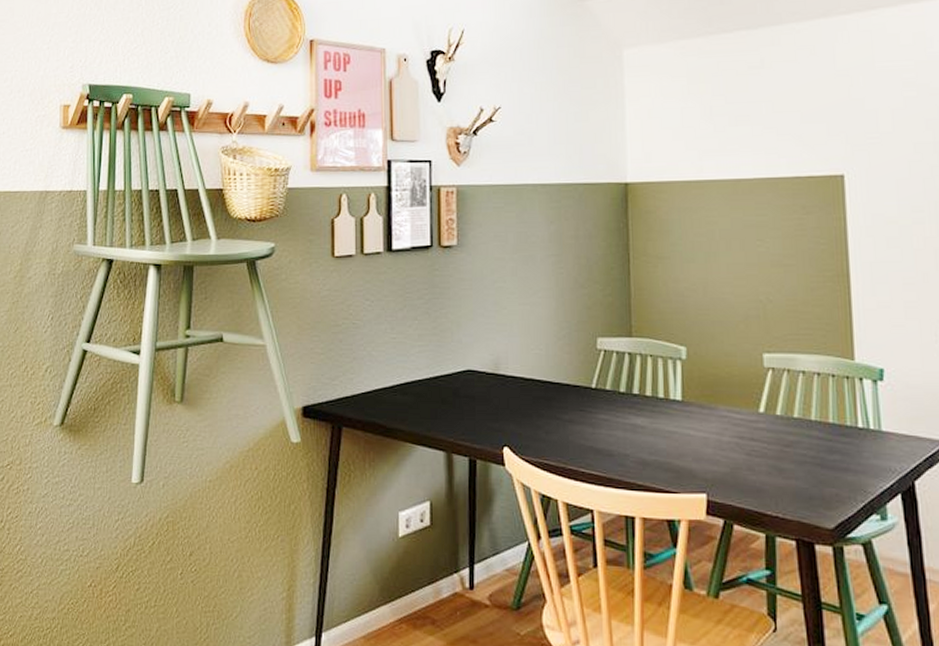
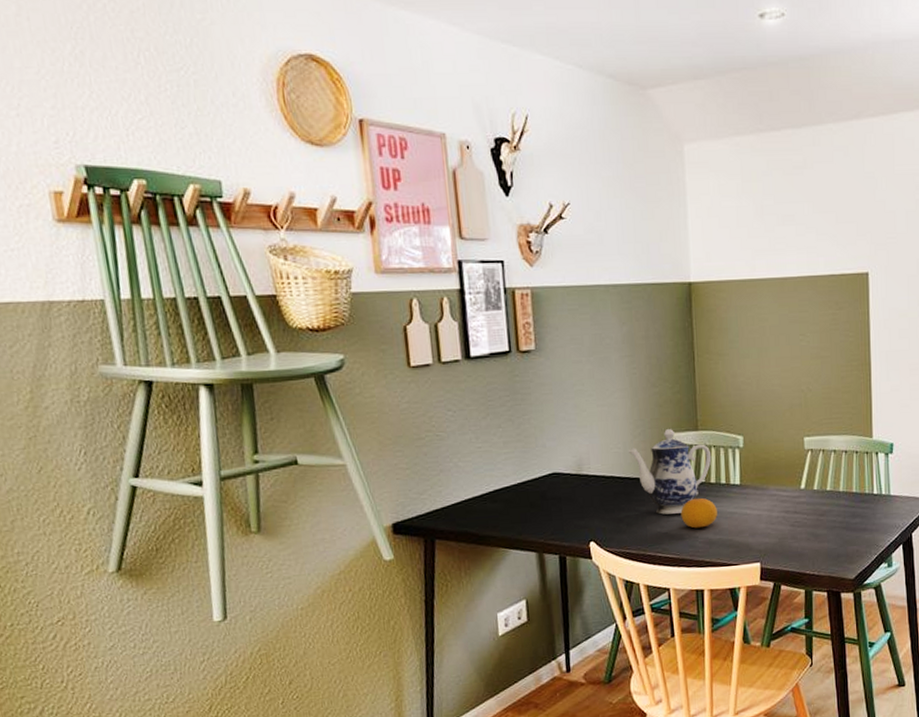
teapot: none [550,333,648,426] -> present [627,429,712,515]
fruit: none [609,411,653,446] -> present [680,497,717,529]

